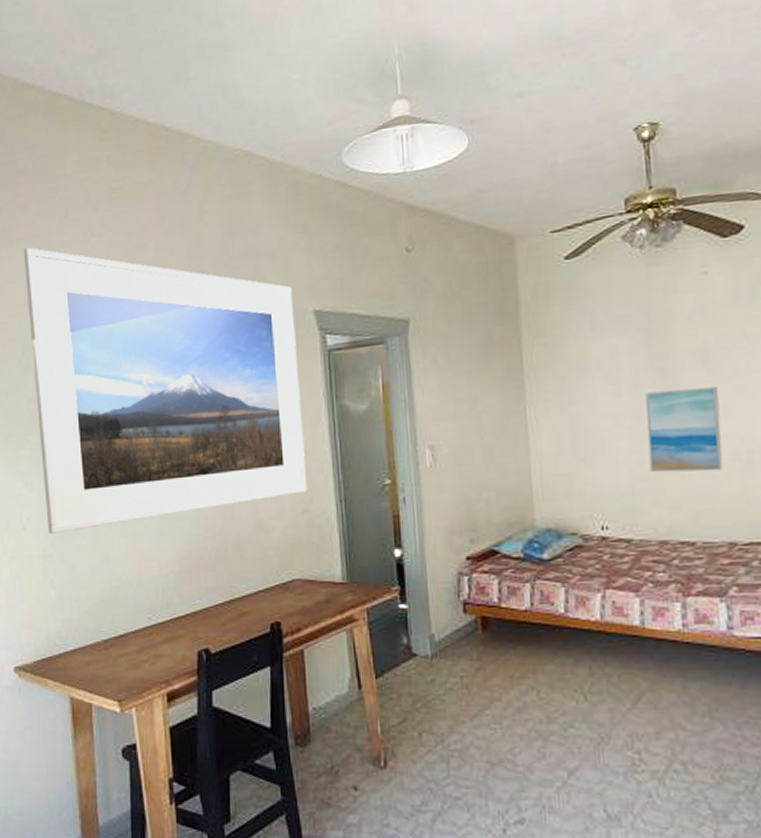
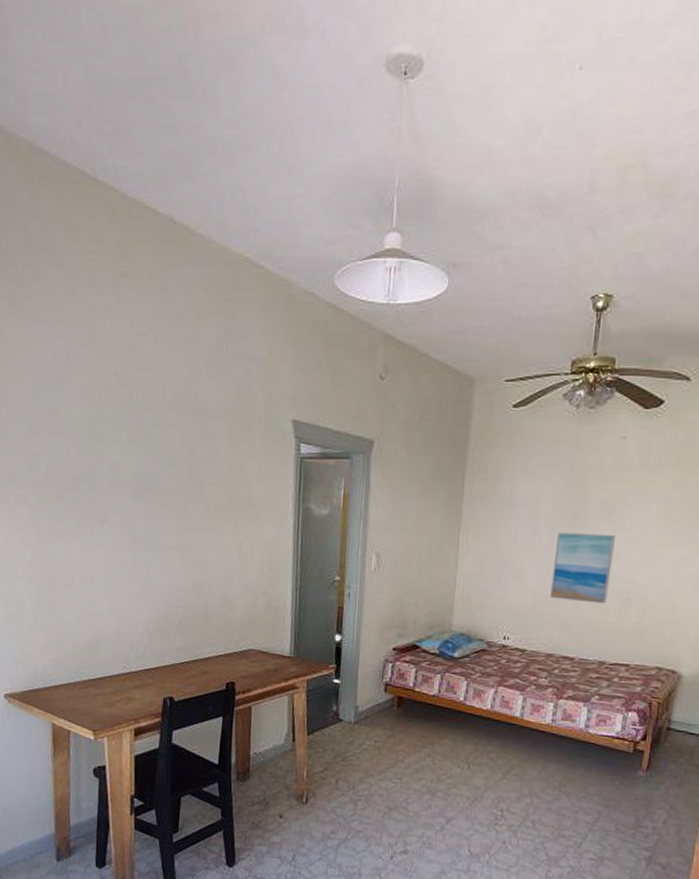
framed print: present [23,247,308,534] -> none [30,318,275,586]

